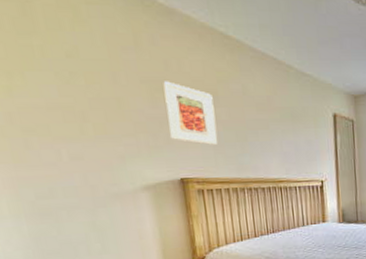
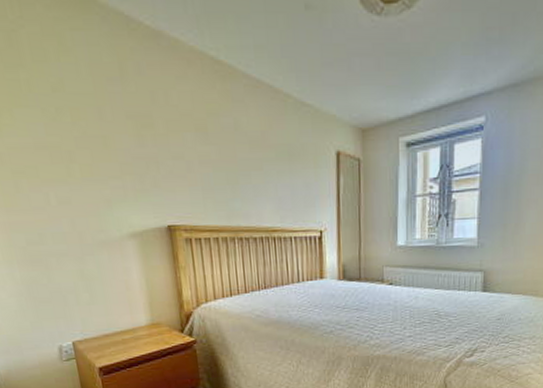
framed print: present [163,81,218,146] -> none [149,116,207,190]

